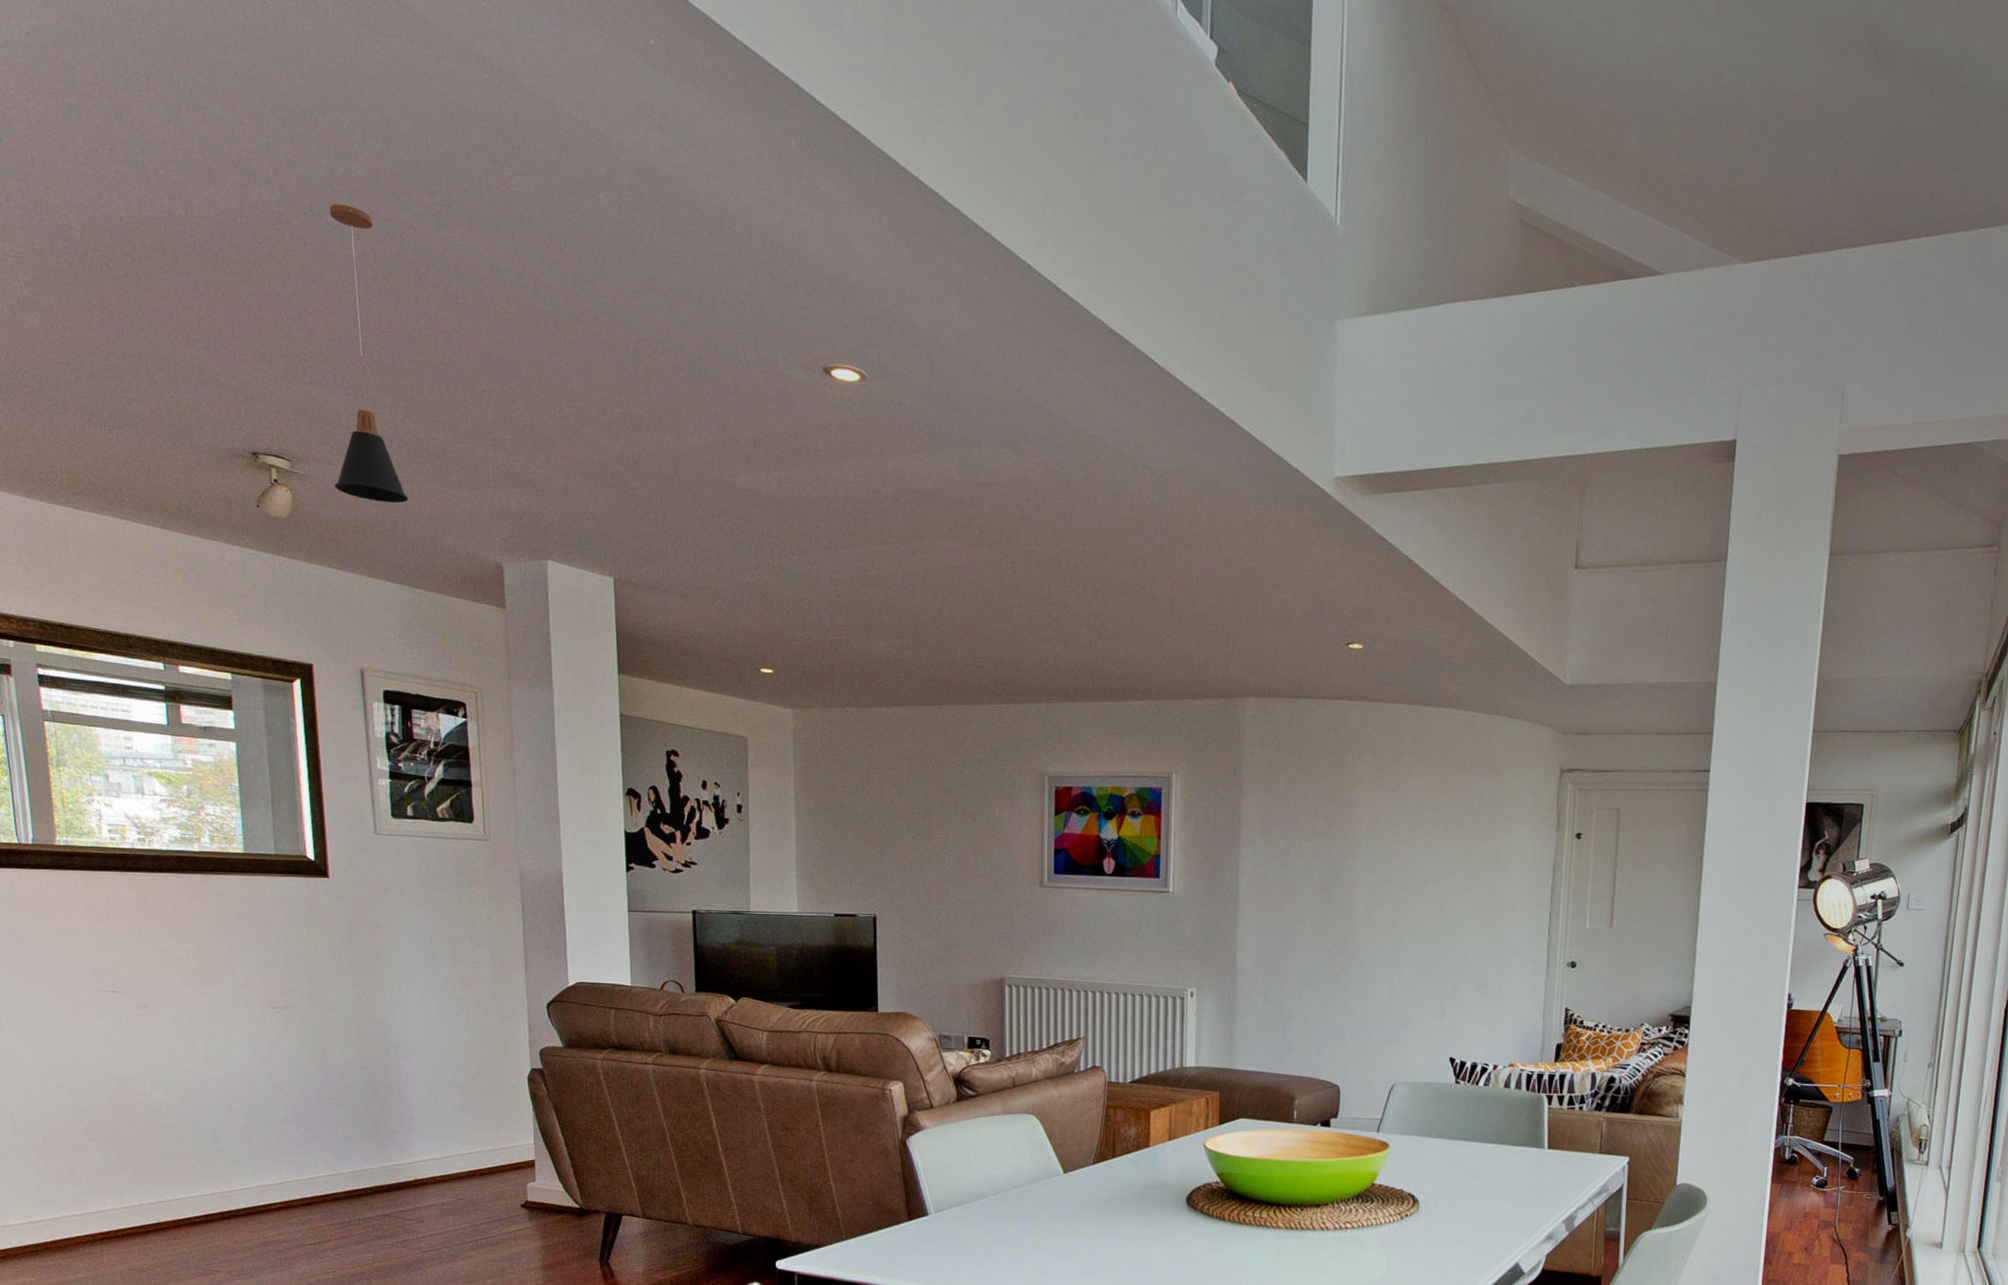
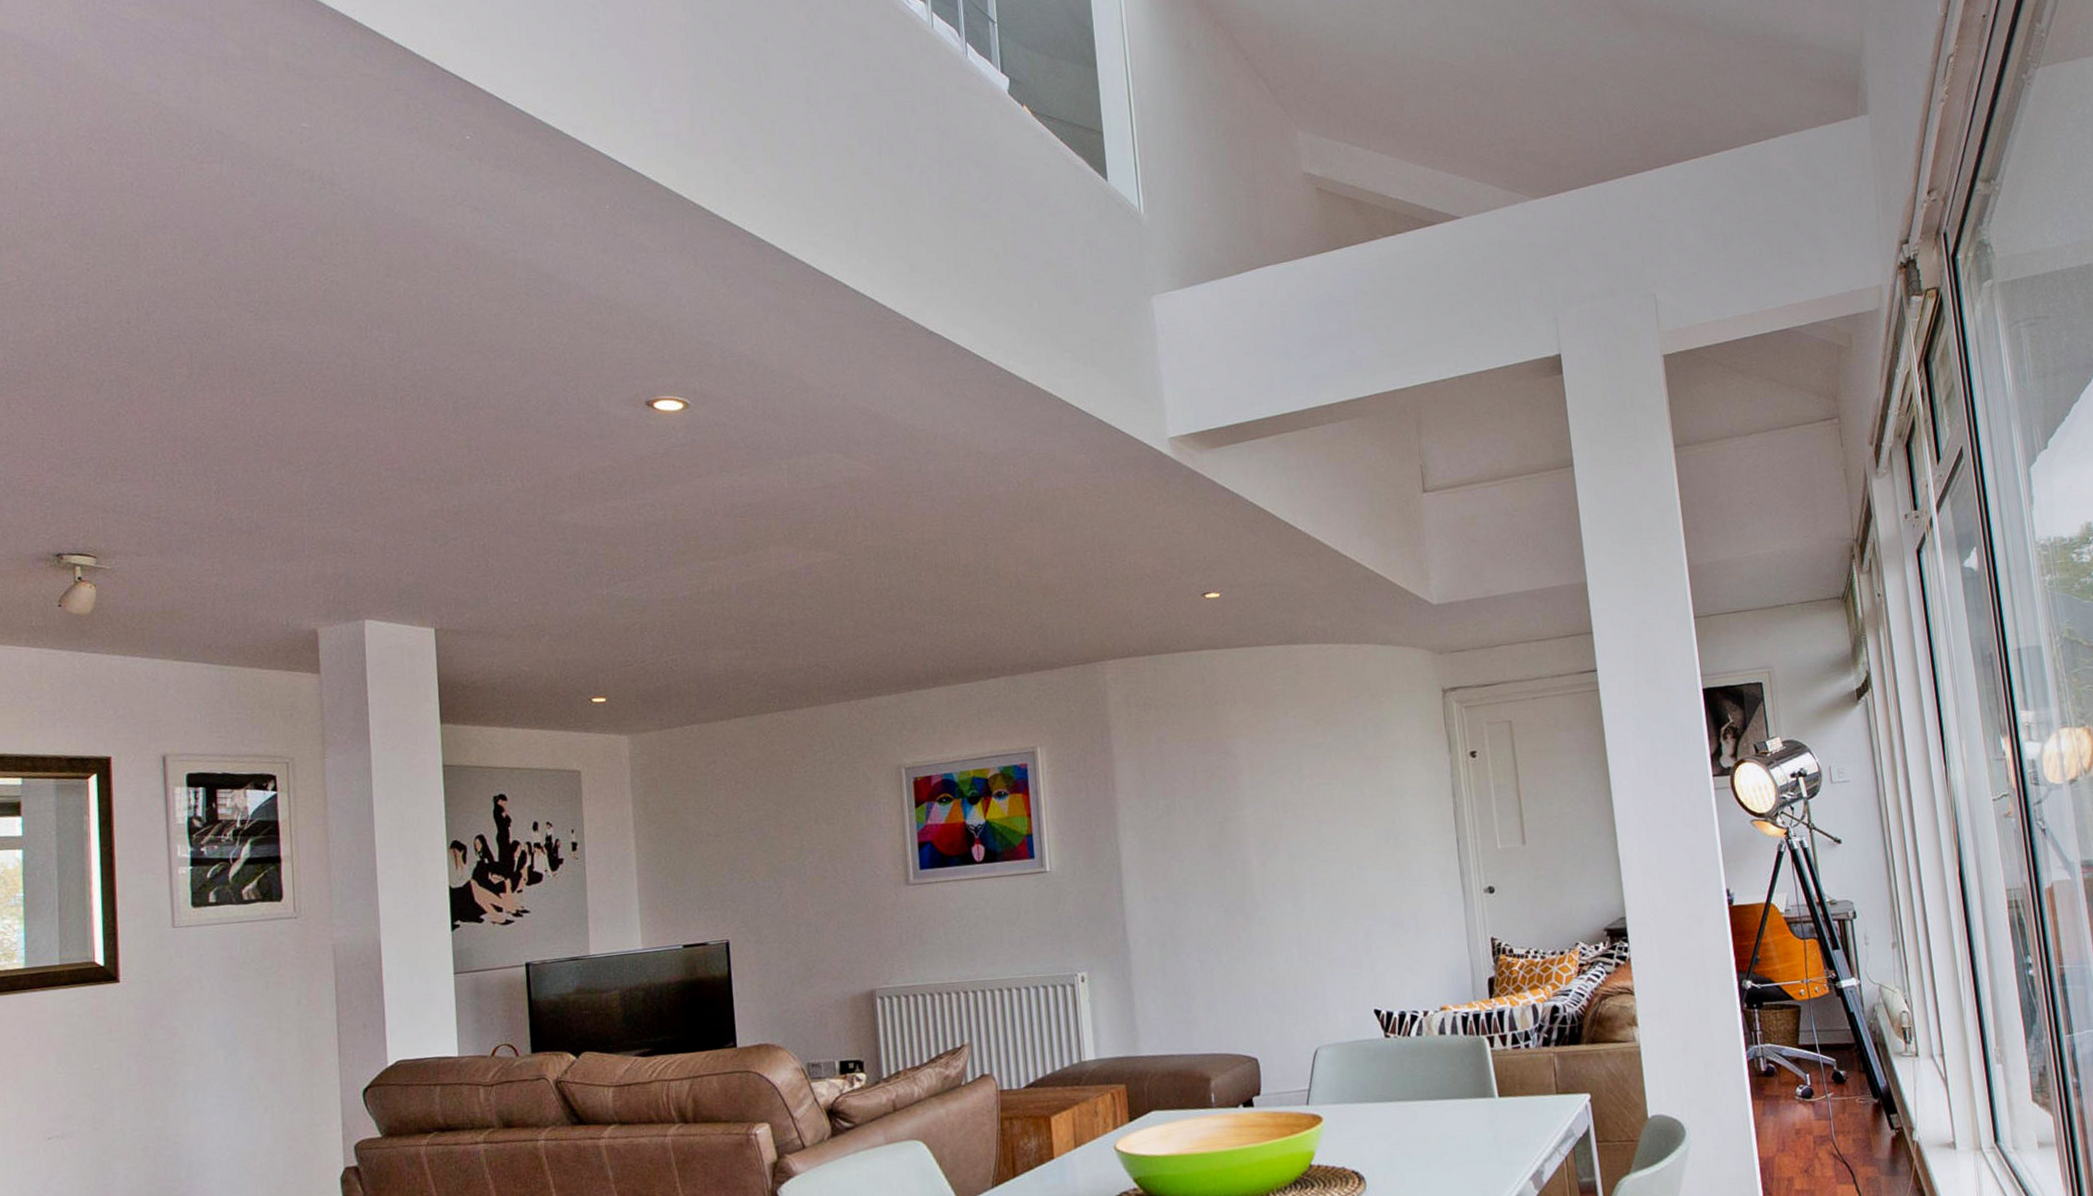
pendant lamp: present [329,204,409,504] -> none [142,313,219,586]

